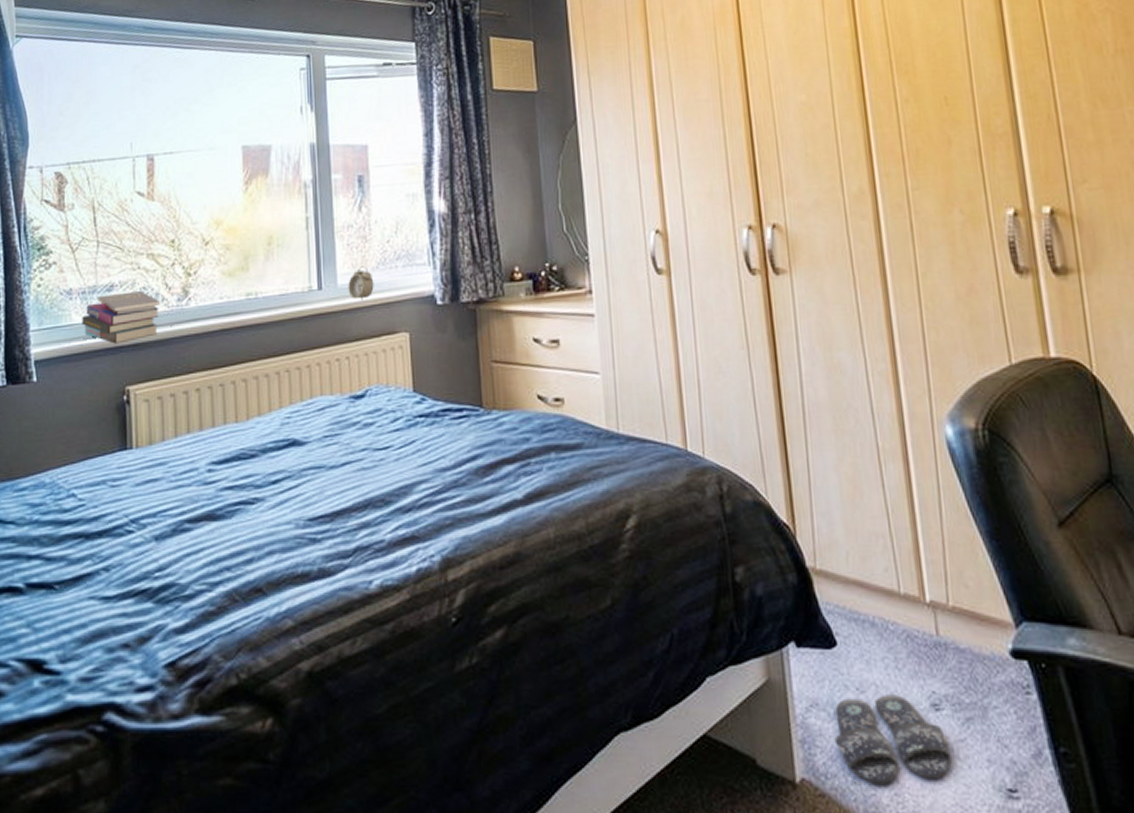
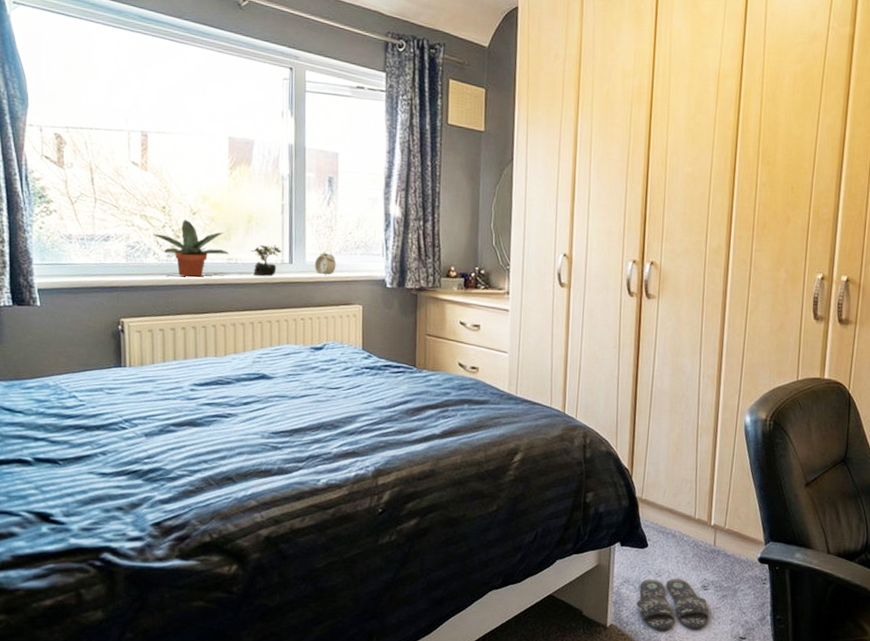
books: present [82,291,161,344] -> none [81,243,152,284]
potted plant: none [161,251,248,324] -> present [152,219,230,278]
succulent plant: none [272,269,309,312] -> present [250,245,282,277]

